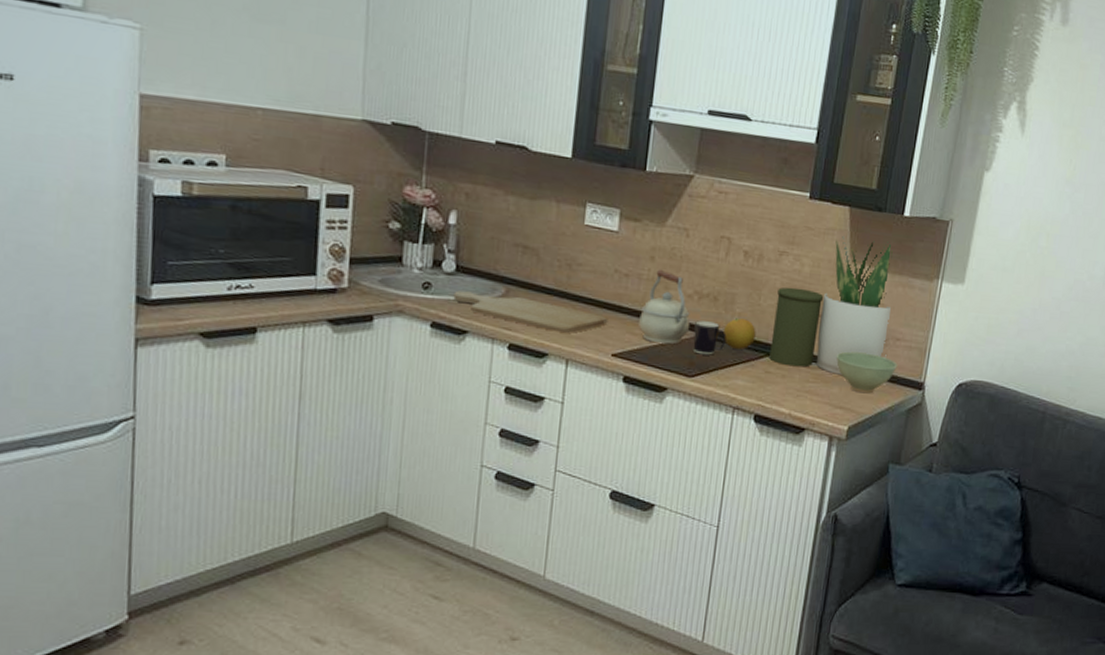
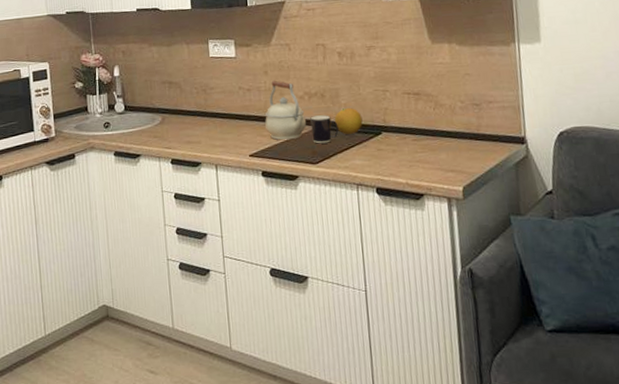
chopping board: present [453,290,609,333] -> none [126,122,242,144]
canister: present [769,287,824,368] -> none [373,73,417,142]
planter: present [816,235,893,375] -> none [413,20,483,142]
bowl: present [836,351,898,394] -> none [436,118,496,155]

